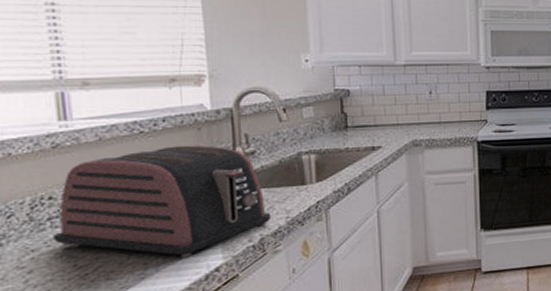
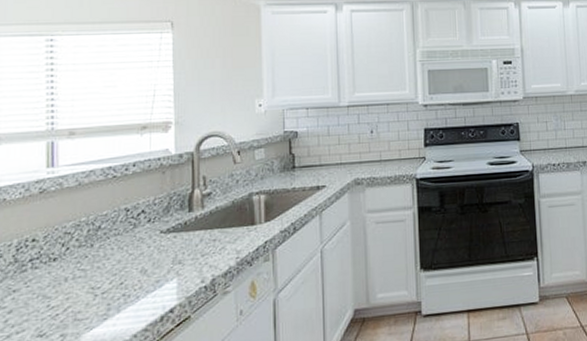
toaster: present [53,145,272,258] -> none [32,187,223,299]

